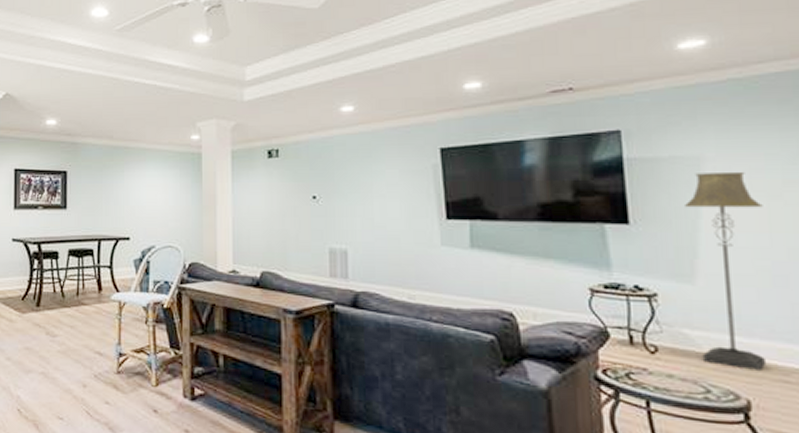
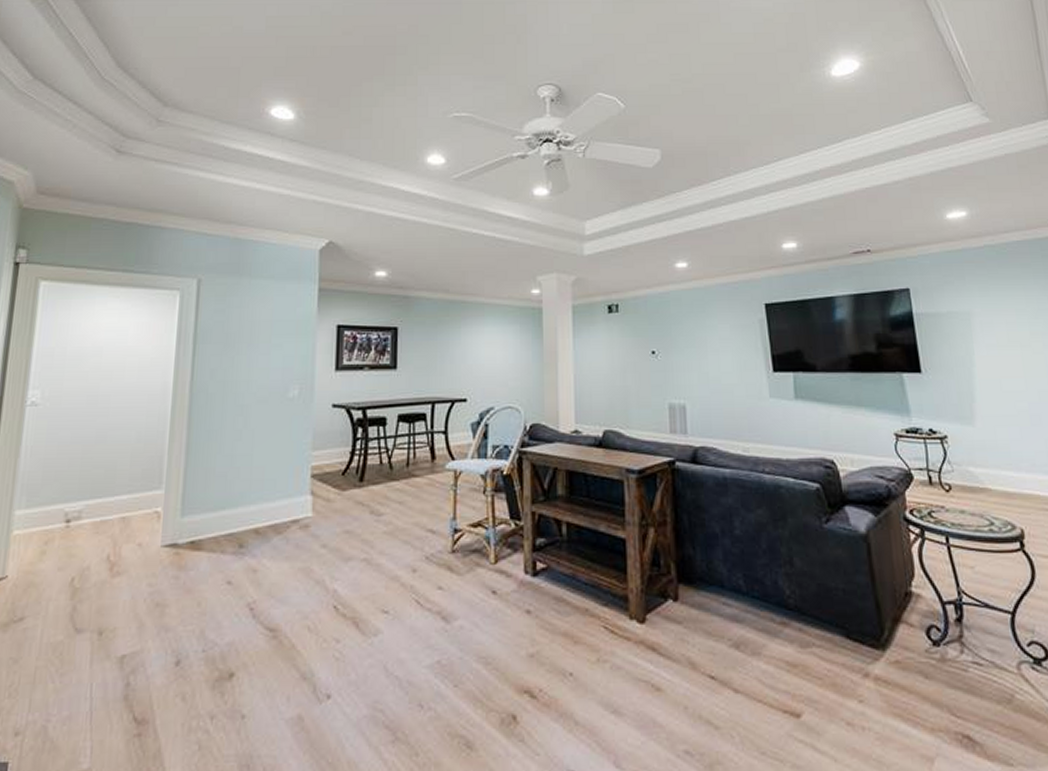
floor lamp: present [685,173,766,370] -> none [962,326,1032,501]

